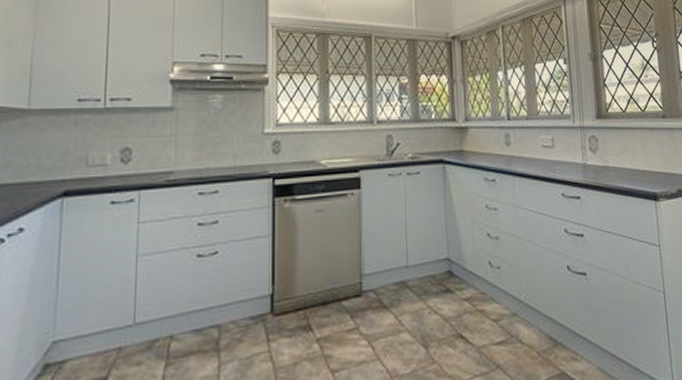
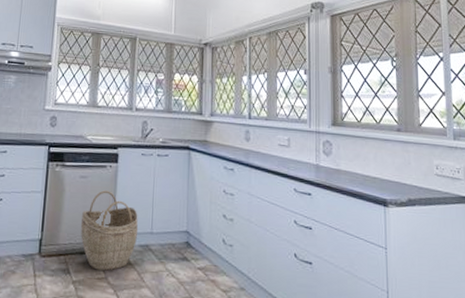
woven basket: none [320,223,392,321] -> present [80,190,139,271]

